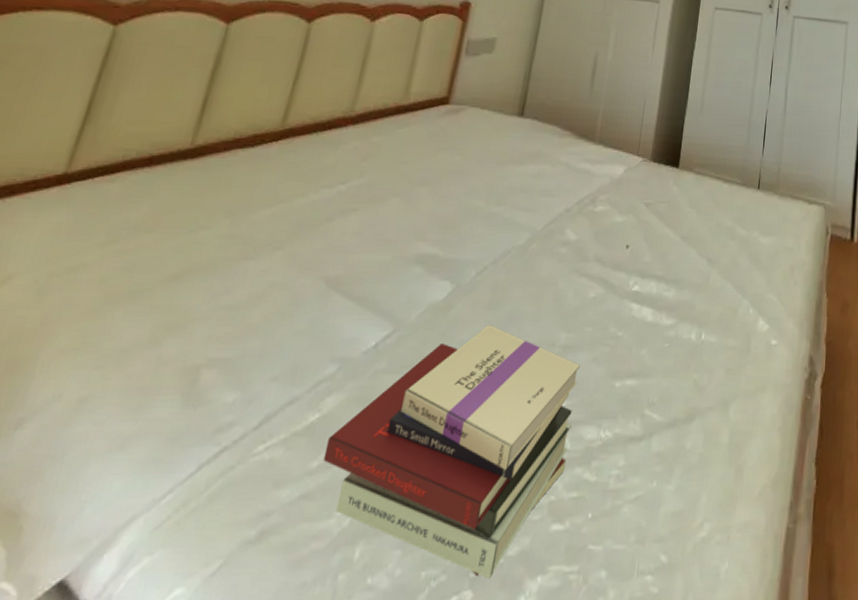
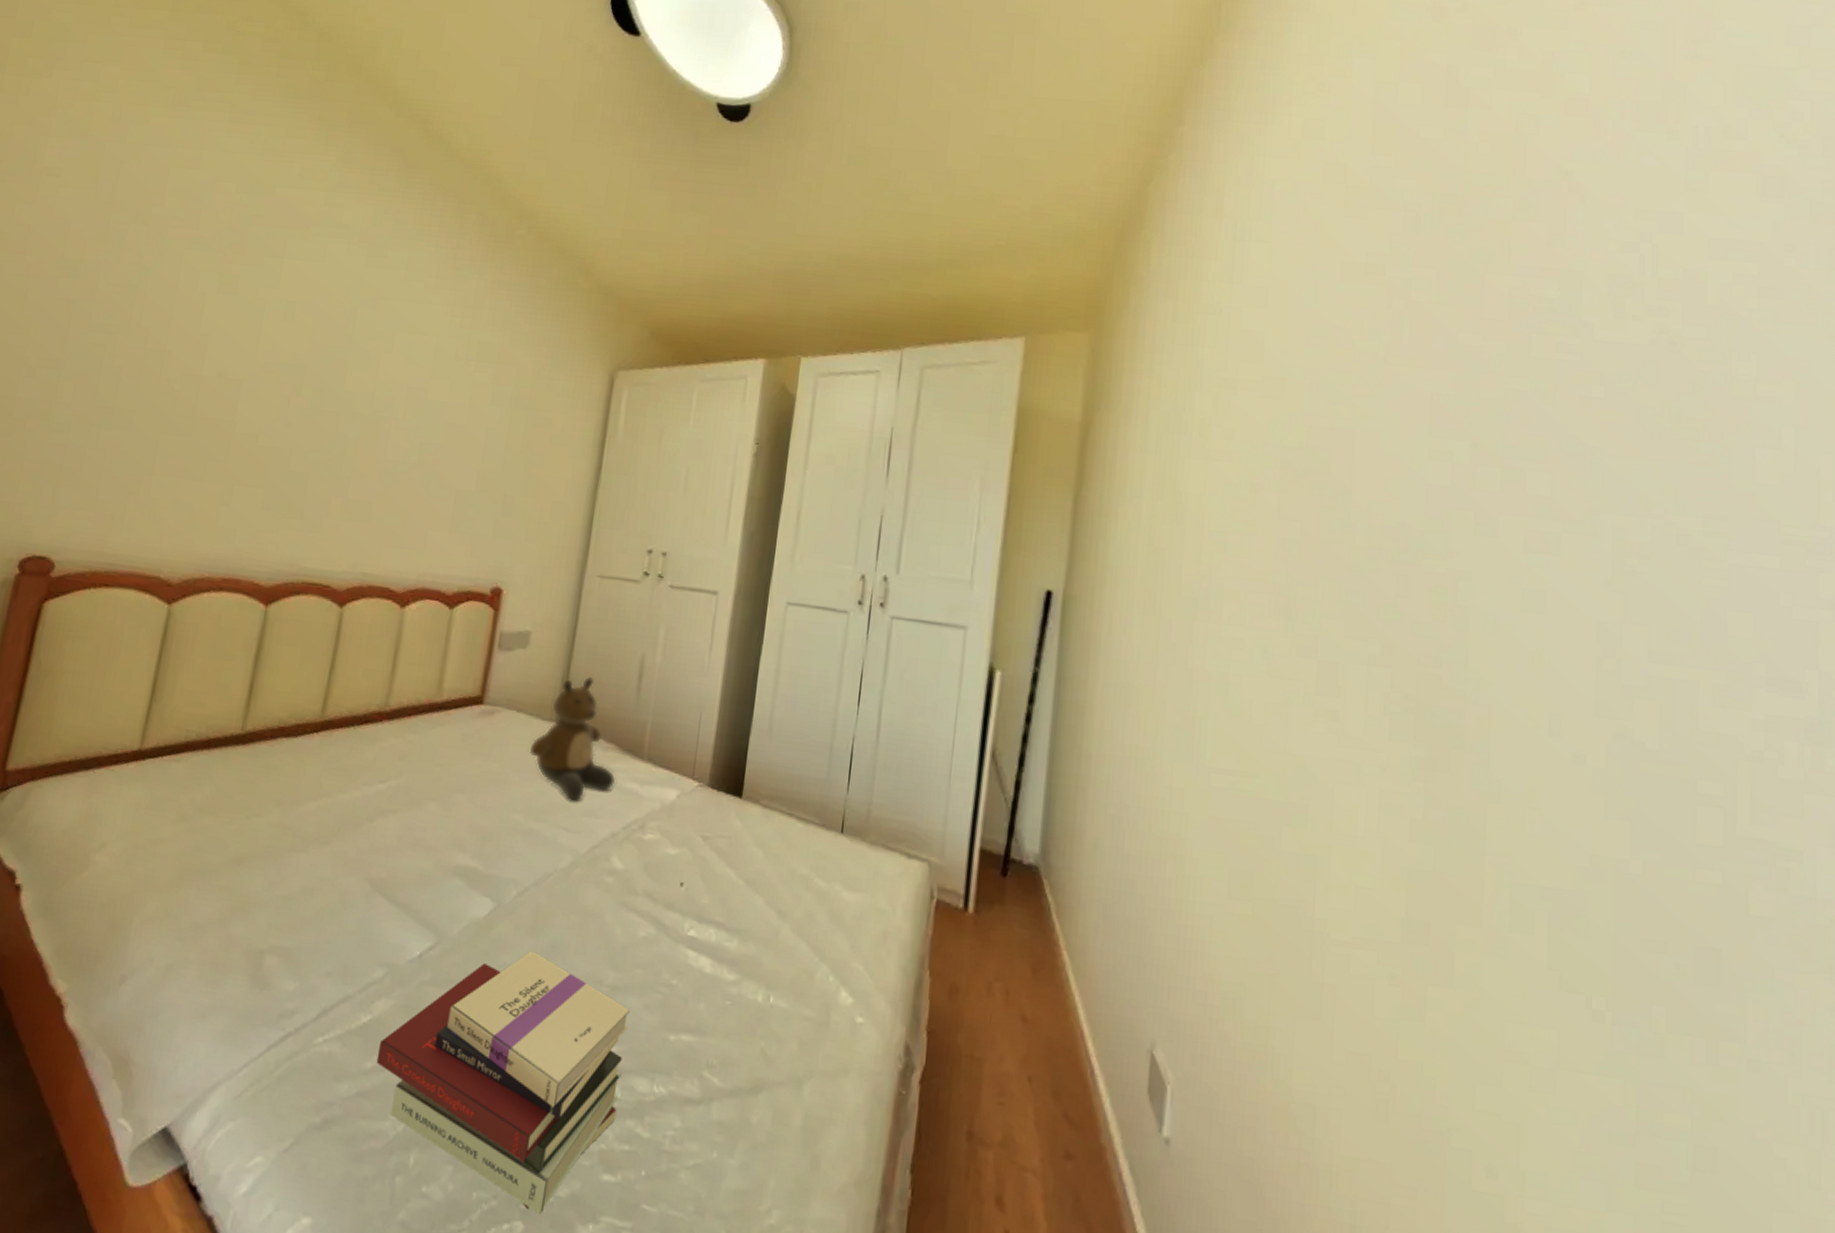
bear: none [491,75,571,184] -> present [529,677,616,801]

